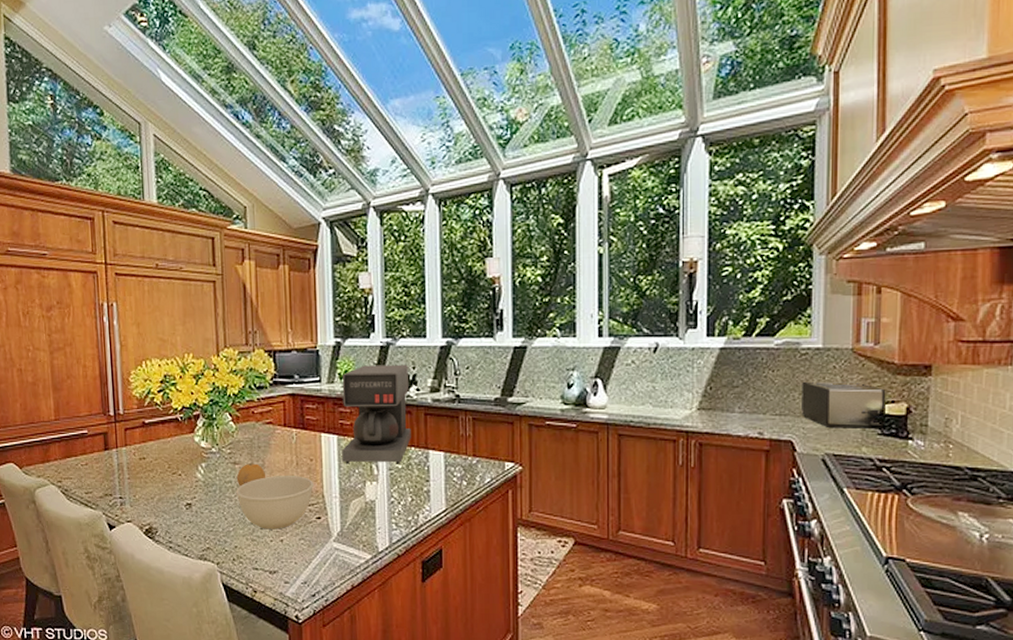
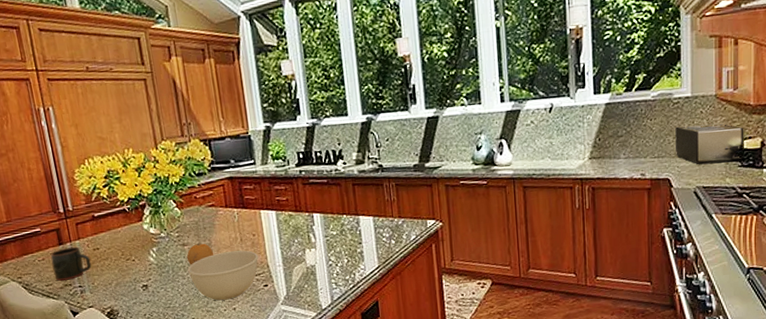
mug: none [94,454,135,489] -> present [50,247,92,281]
coffee maker: present [342,364,411,464] -> none [274,141,343,236]

